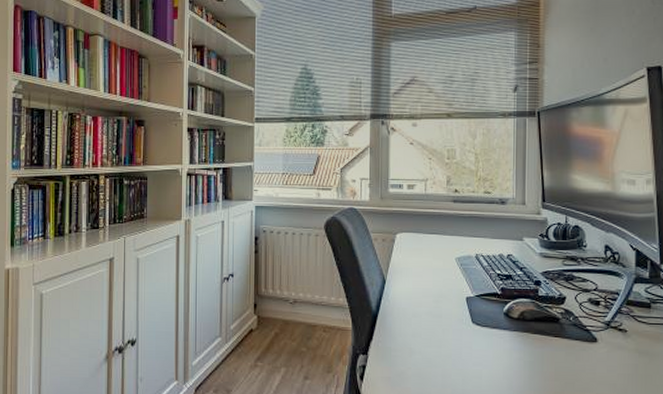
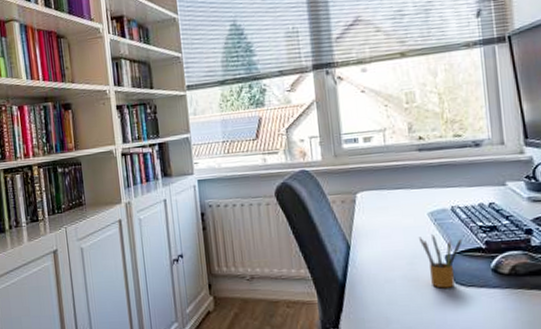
pencil box: none [445,277,482,326] -> present [418,234,462,288]

